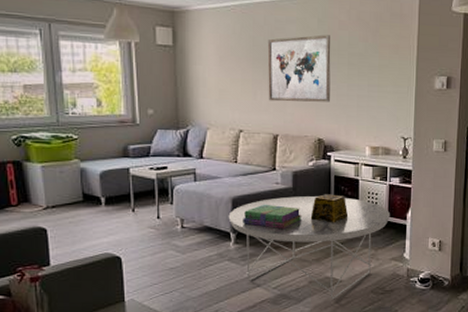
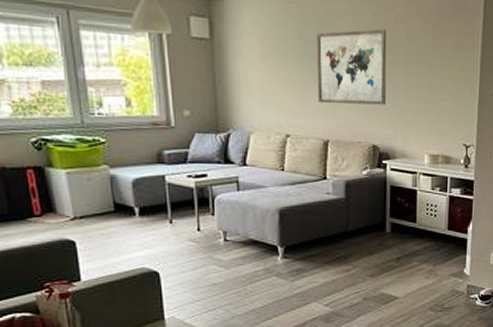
coffee table: present [228,196,390,300] -> none [275,207,450,318]
stack of books: present [243,204,302,230] -> none [291,215,356,243]
decorative box: present [310,194,349,223] -> none [364,205,406,237]

